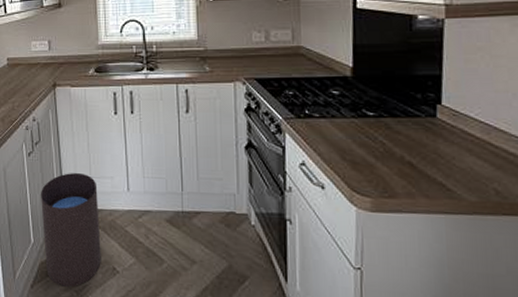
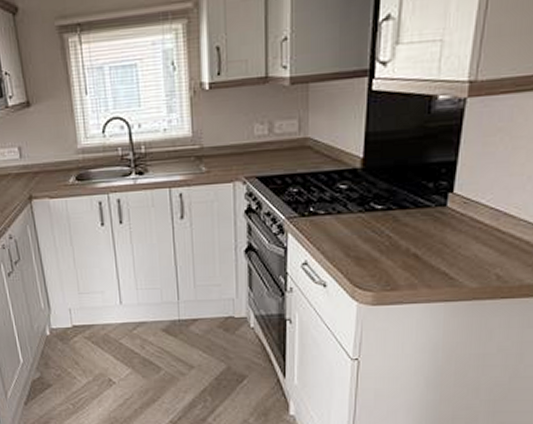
waste bin: present [41,173,101,287] -> none [26,290,96,401]

